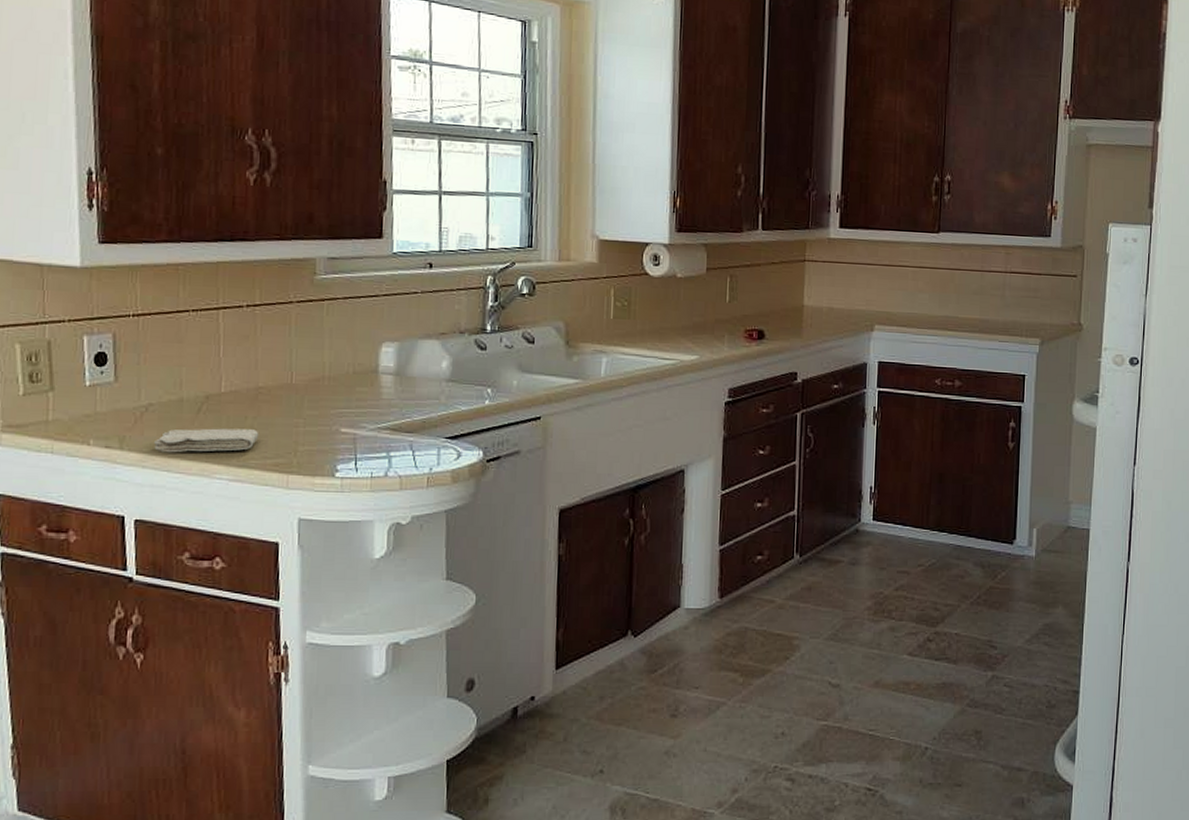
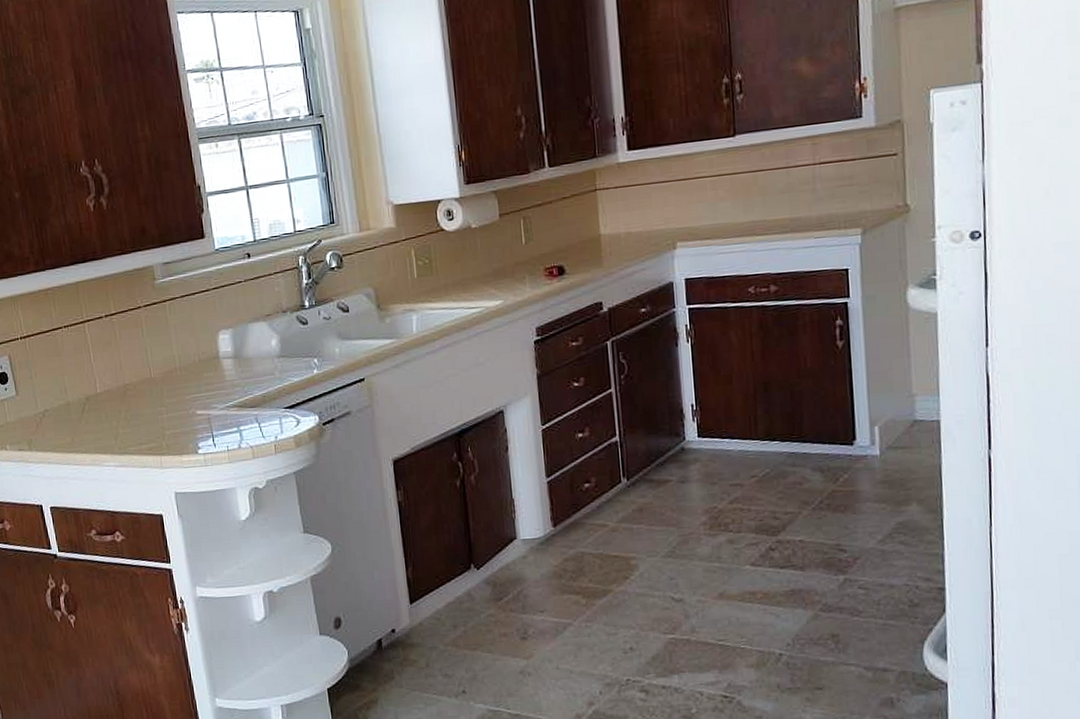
washcloth: present [154,428,259,453] -> none [54,421,133,449]

